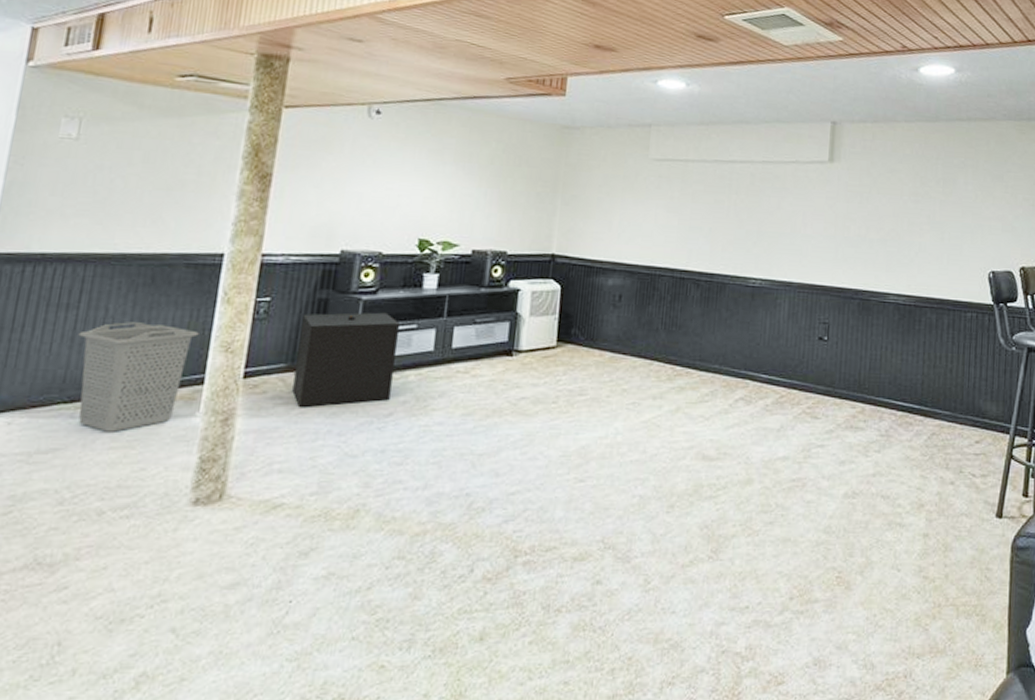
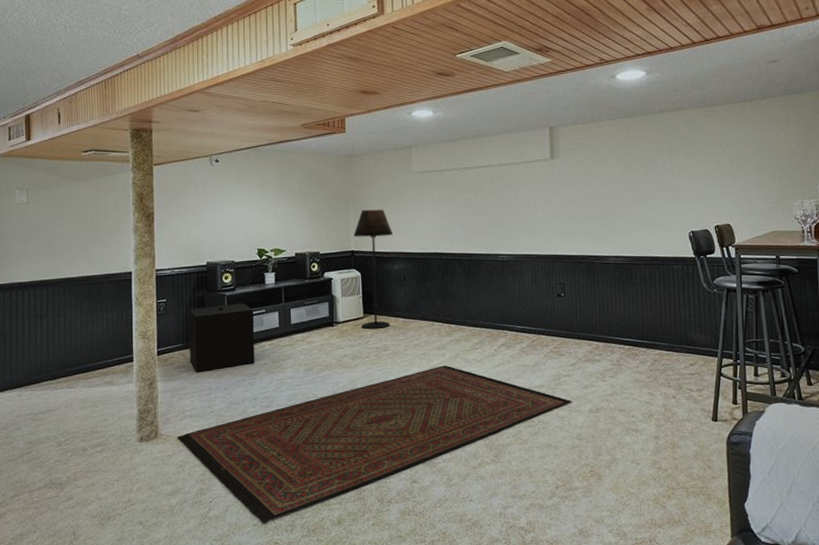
laundry basket: present [78,322,199,432] -> none [51,323,125,397]
area rug: none [254,421,823,638] -> present [177,365,572,524]
floor lamp: none [552,200,613,365] -> present [353,209,394,330]

